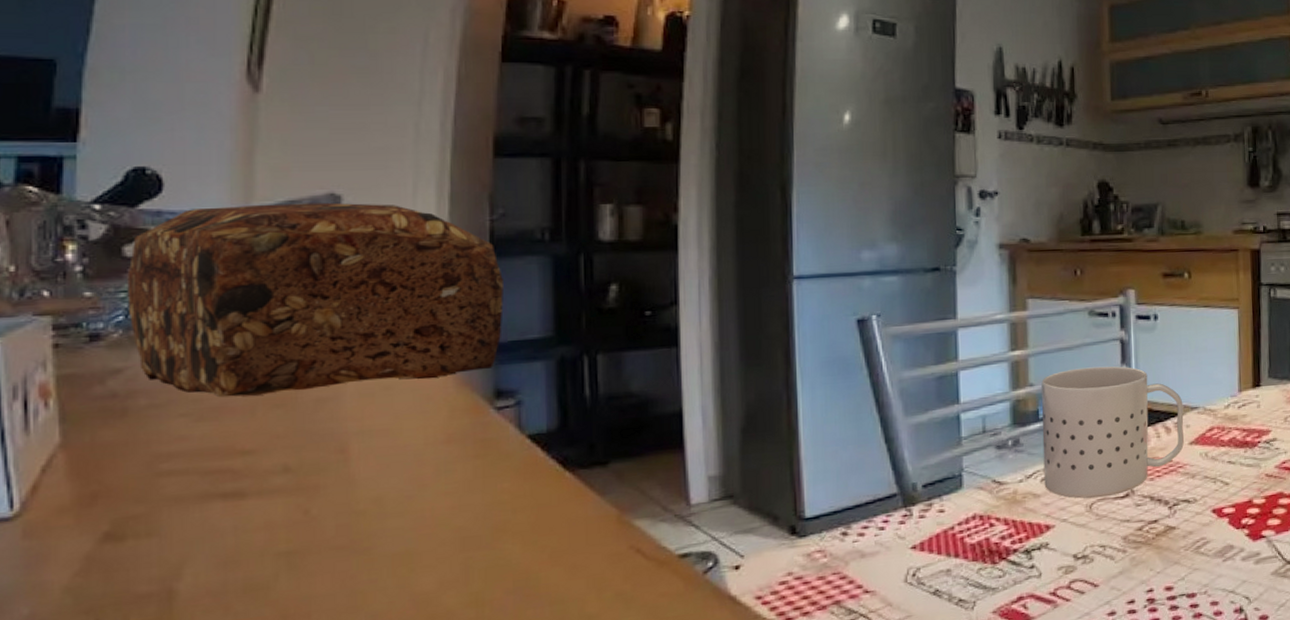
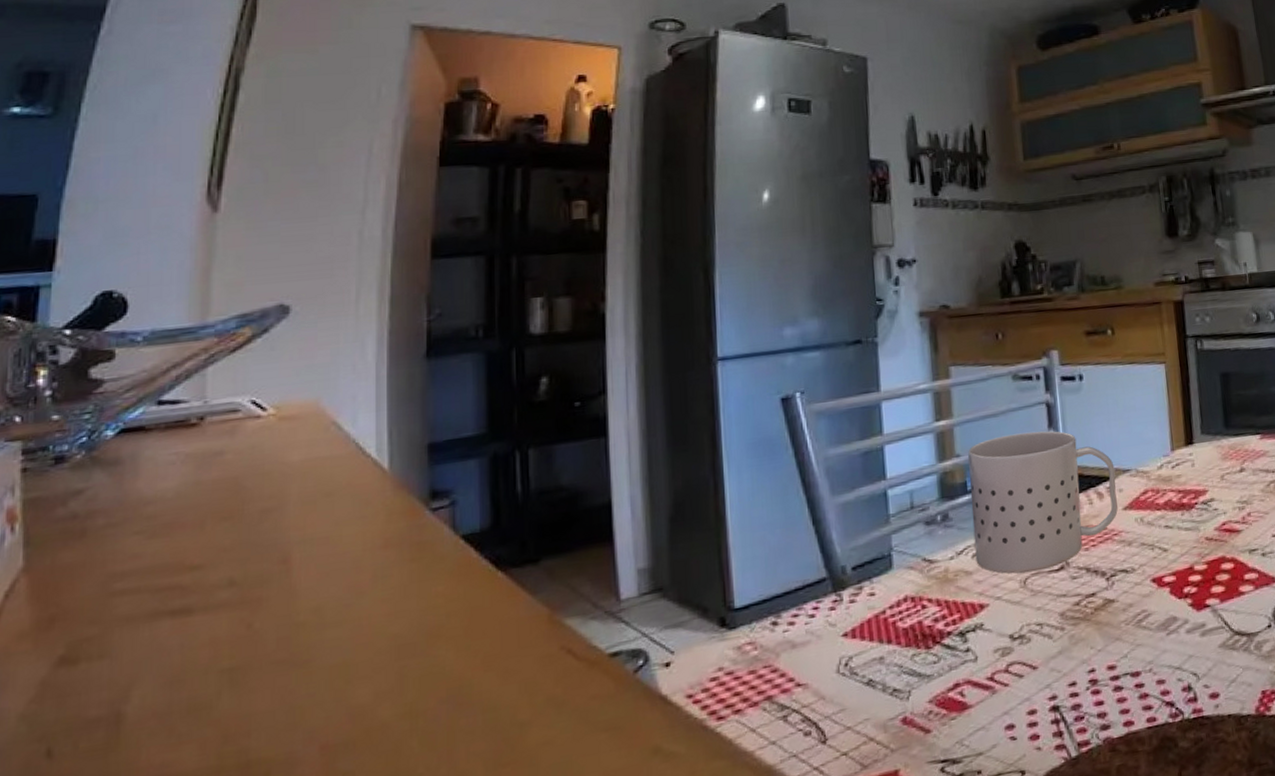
bread loaf: present [127,202,504,398] -> none [91,311,439,513]

